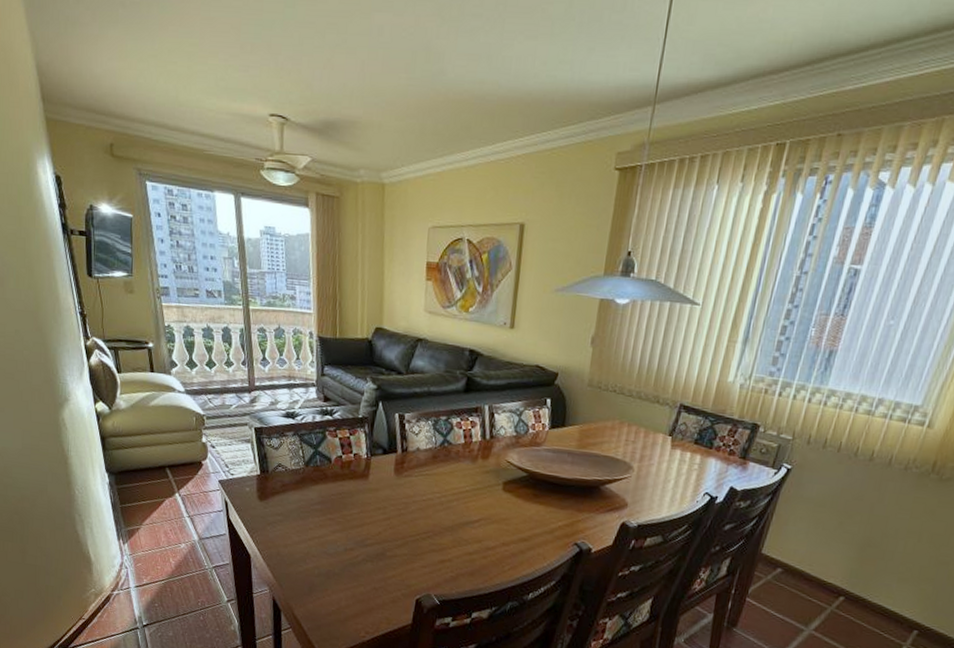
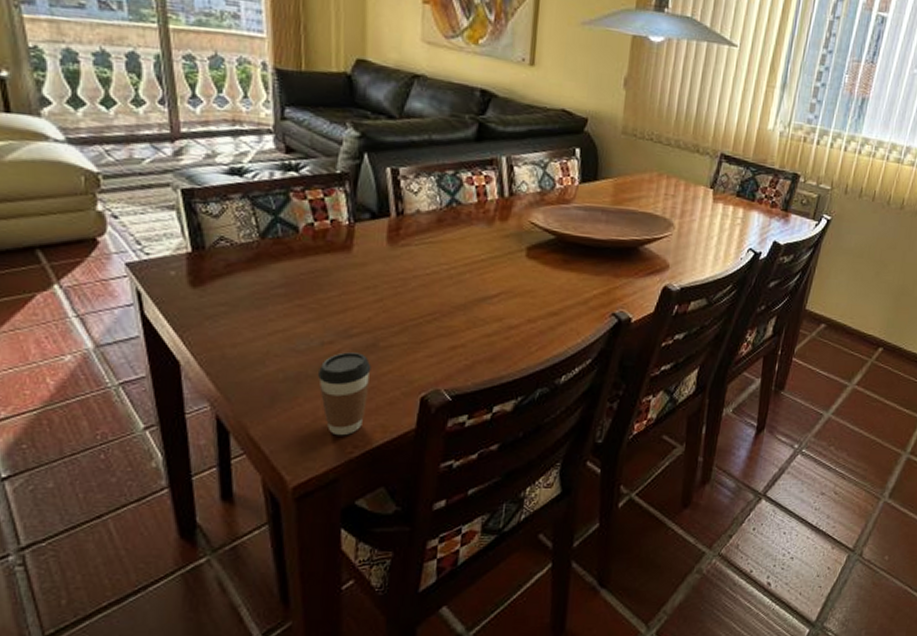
coffee cup: none [341,558,380,623] -> present [317,352,372,436]

